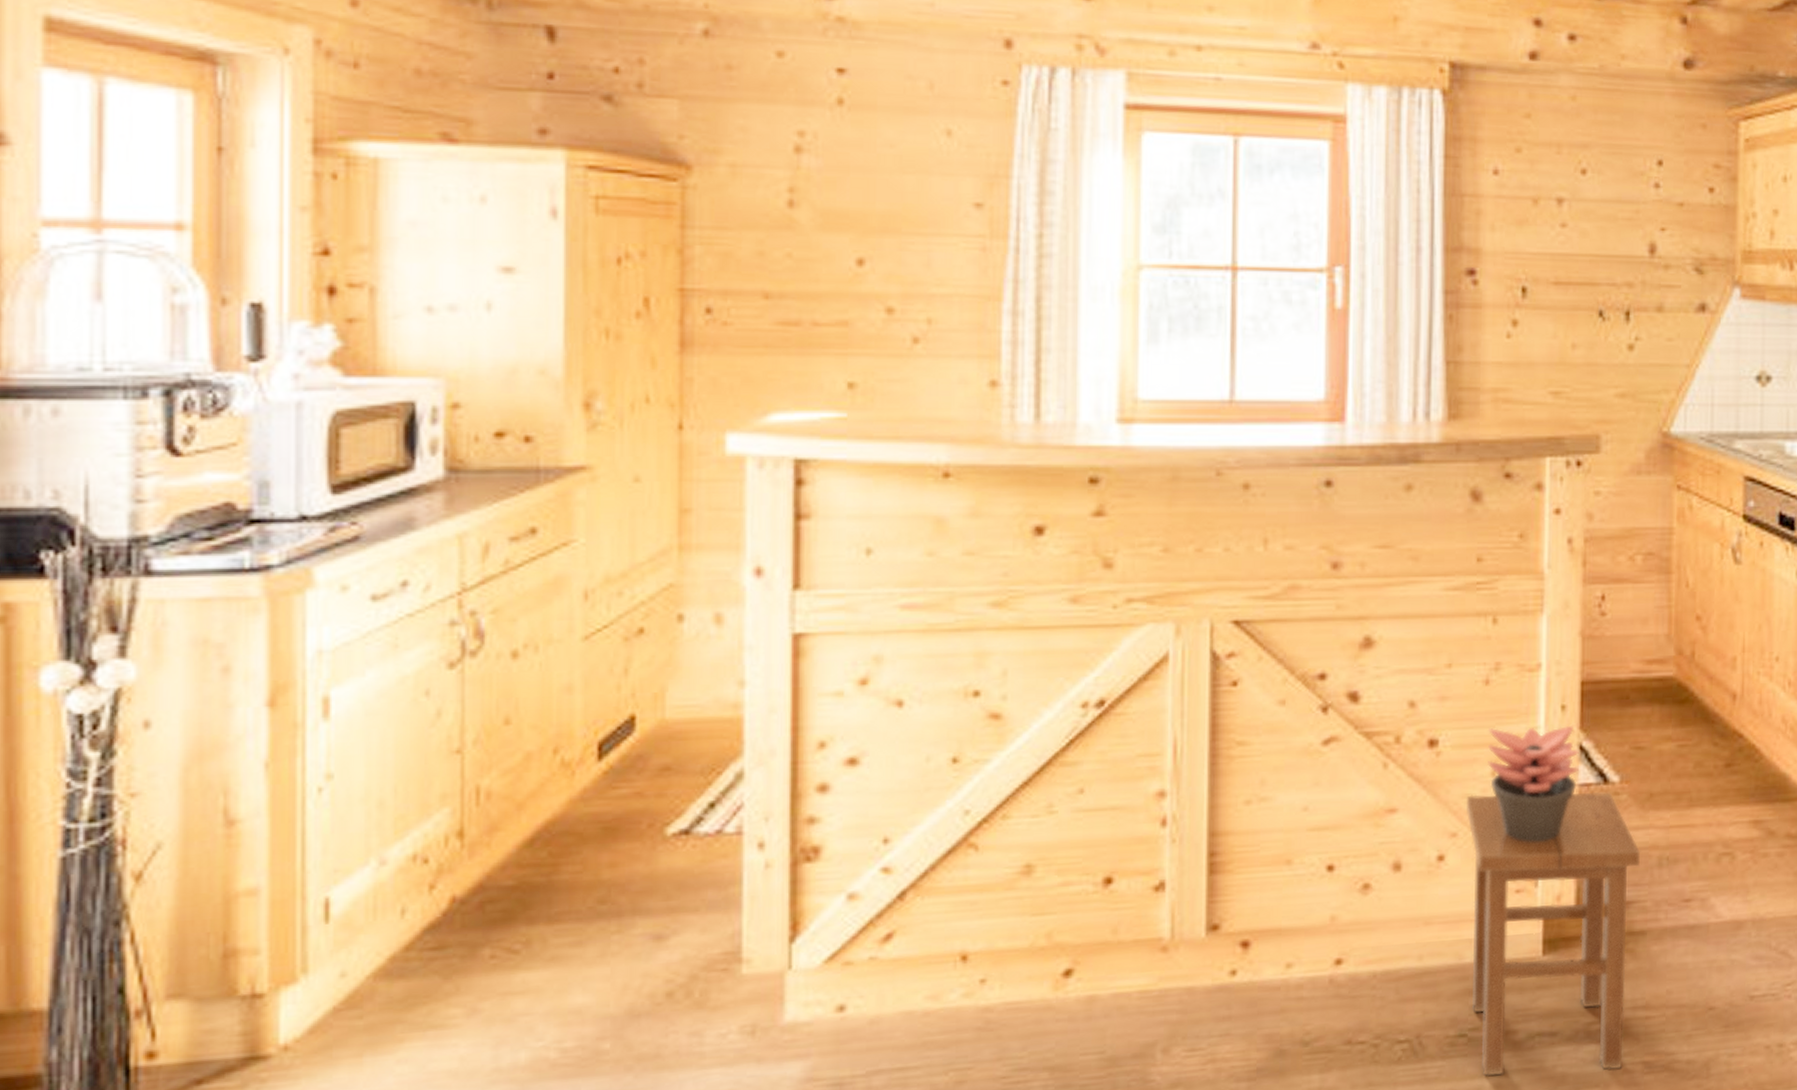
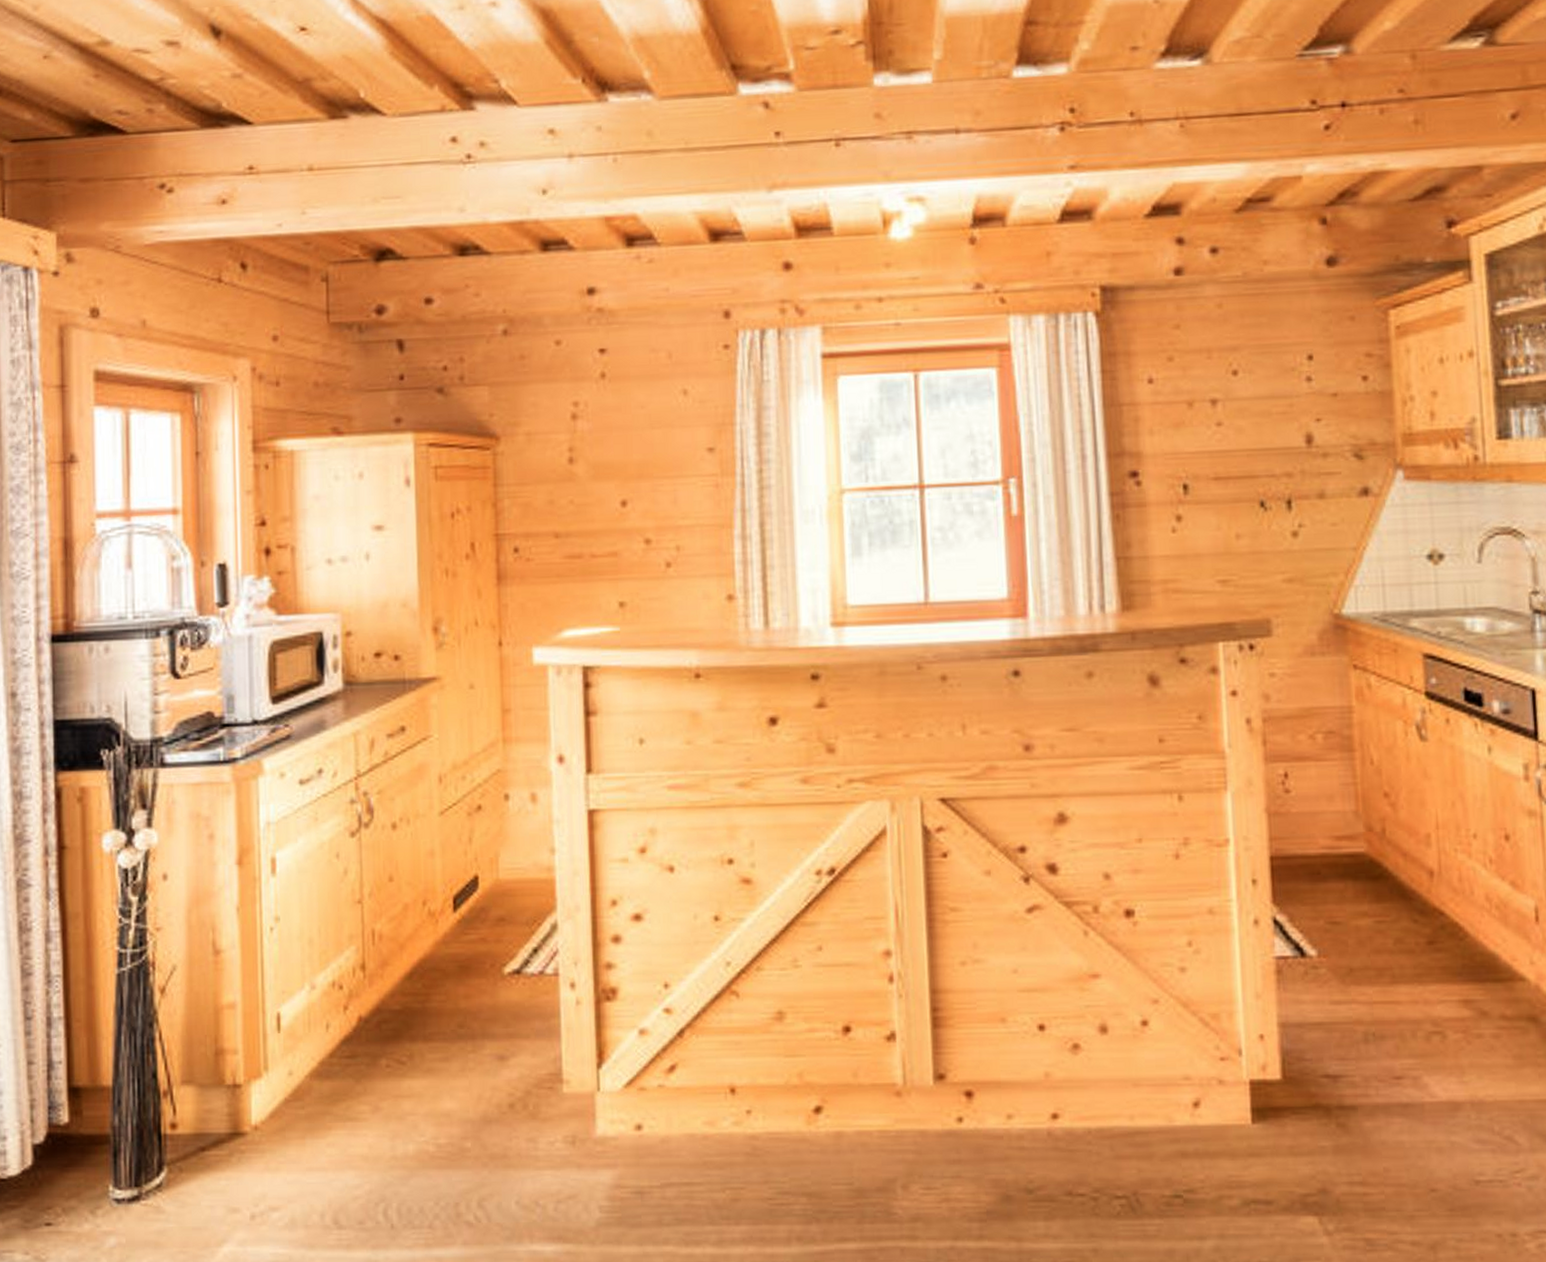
stool: present [1465,792,1641,1077] -> none [1164,963,1345,1243]
succulent plant: present [1487,726,1579,843] -> none [1181,900,1274,1012]

